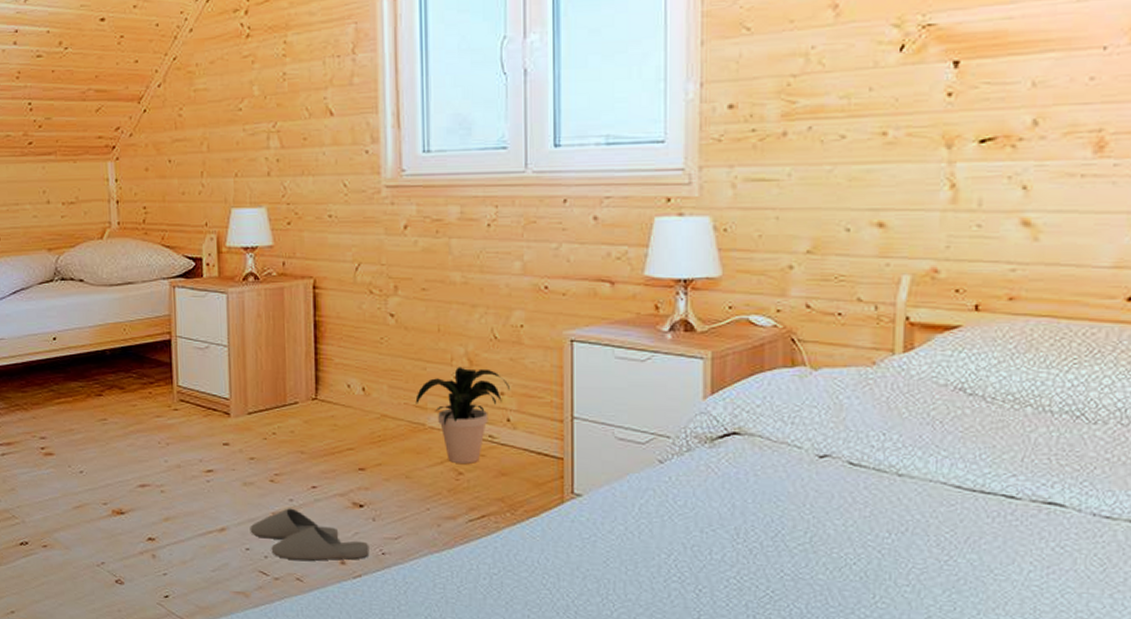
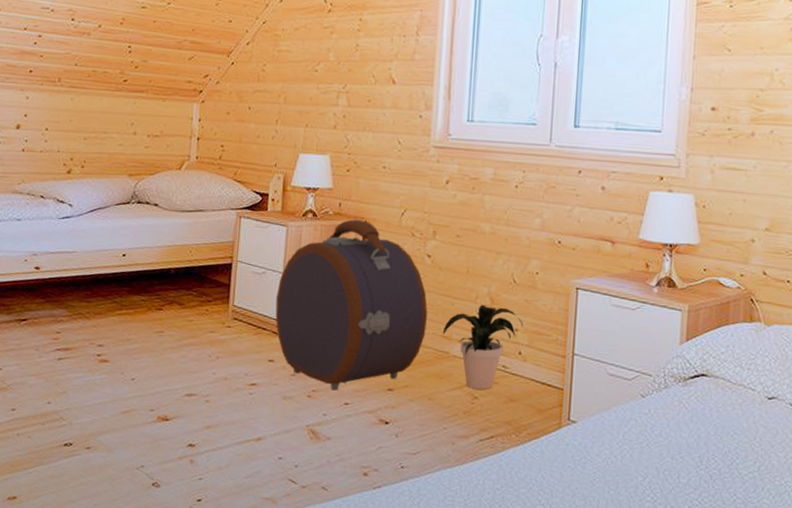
hat box: none [223,279,397,473] -> present [275,219,428,391]
slippers: present [250,508,370,561] -> none [284,422,391,472]

